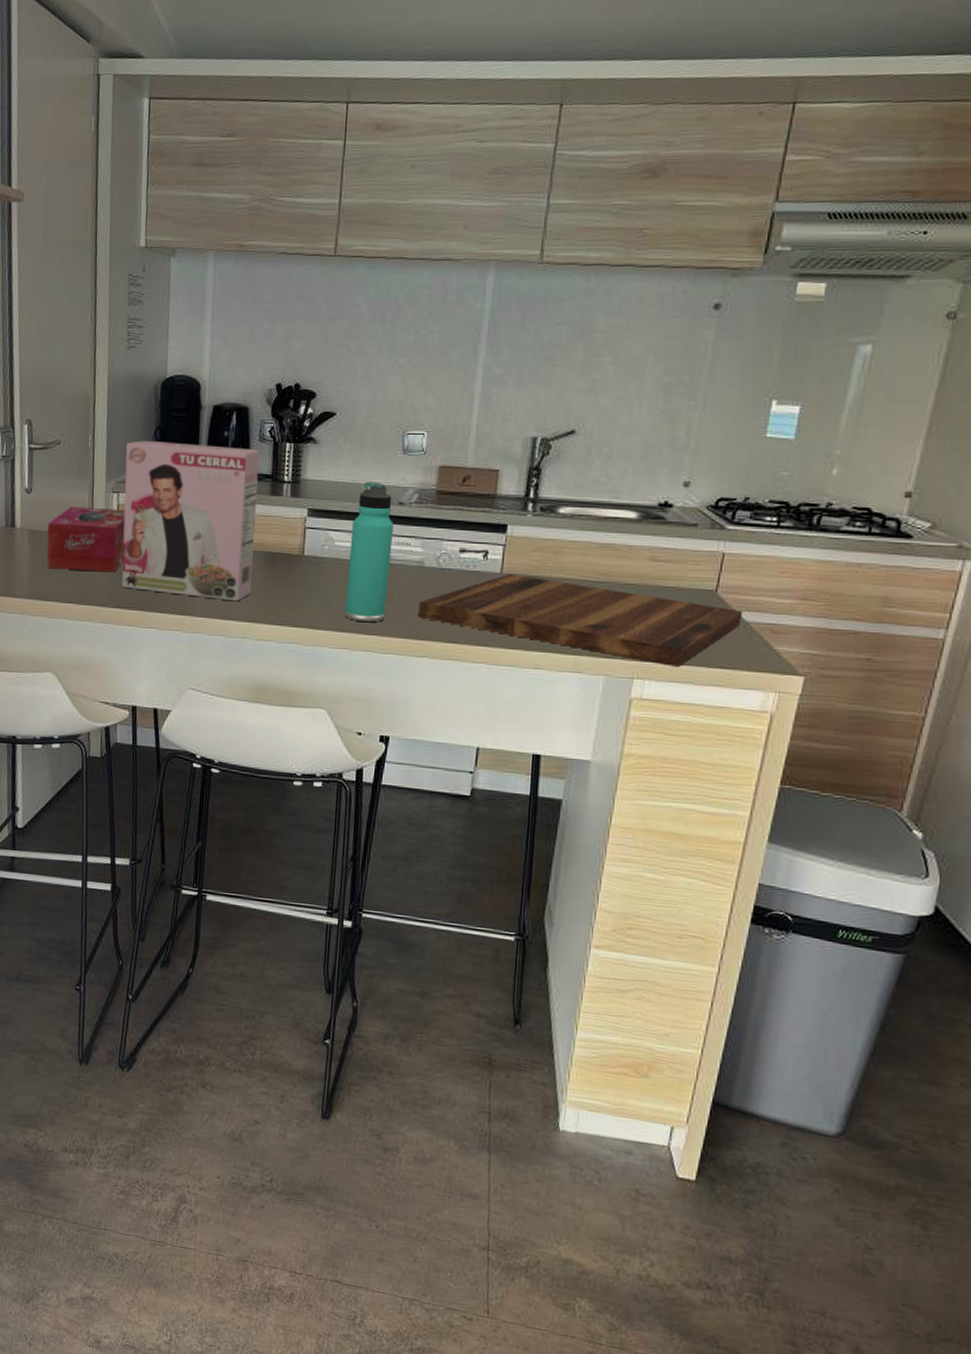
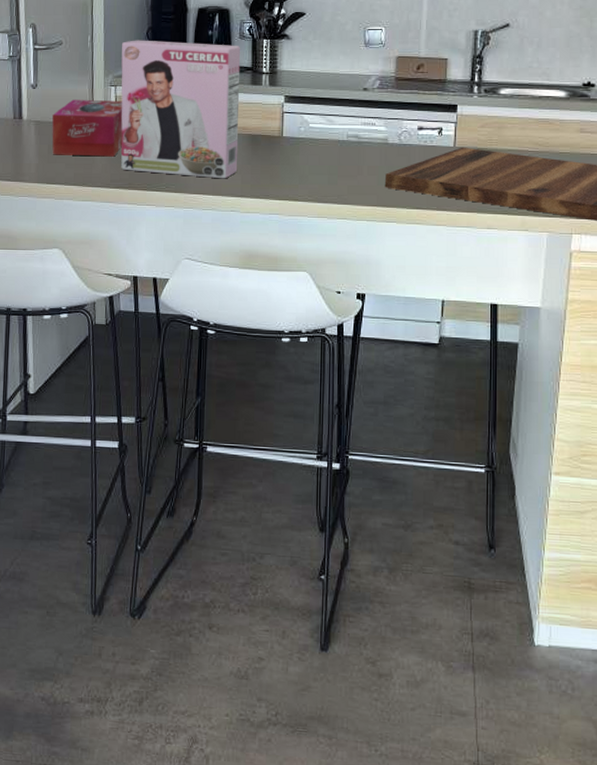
thermos bottle: present [344,482,394,623] -> none [320,71,360,194]

